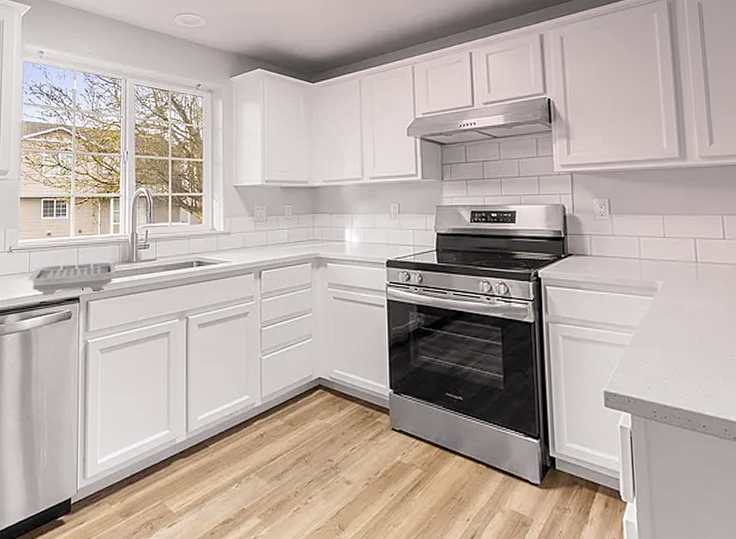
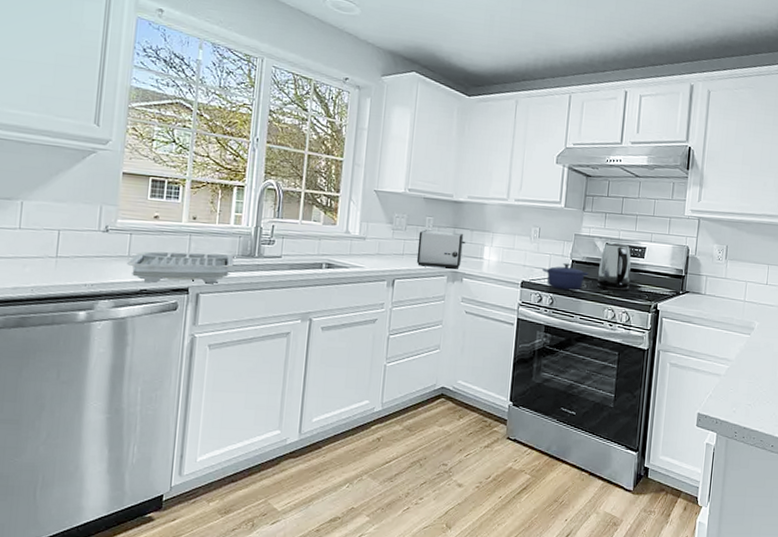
toaster: none [279,218,326,255] -> present [416,229,466,269]
cooking pot: none [406,236,457,266] -> present [541,262,589,292]
kettle: none [466,209,504,262] -> present [596,242,632,292]

